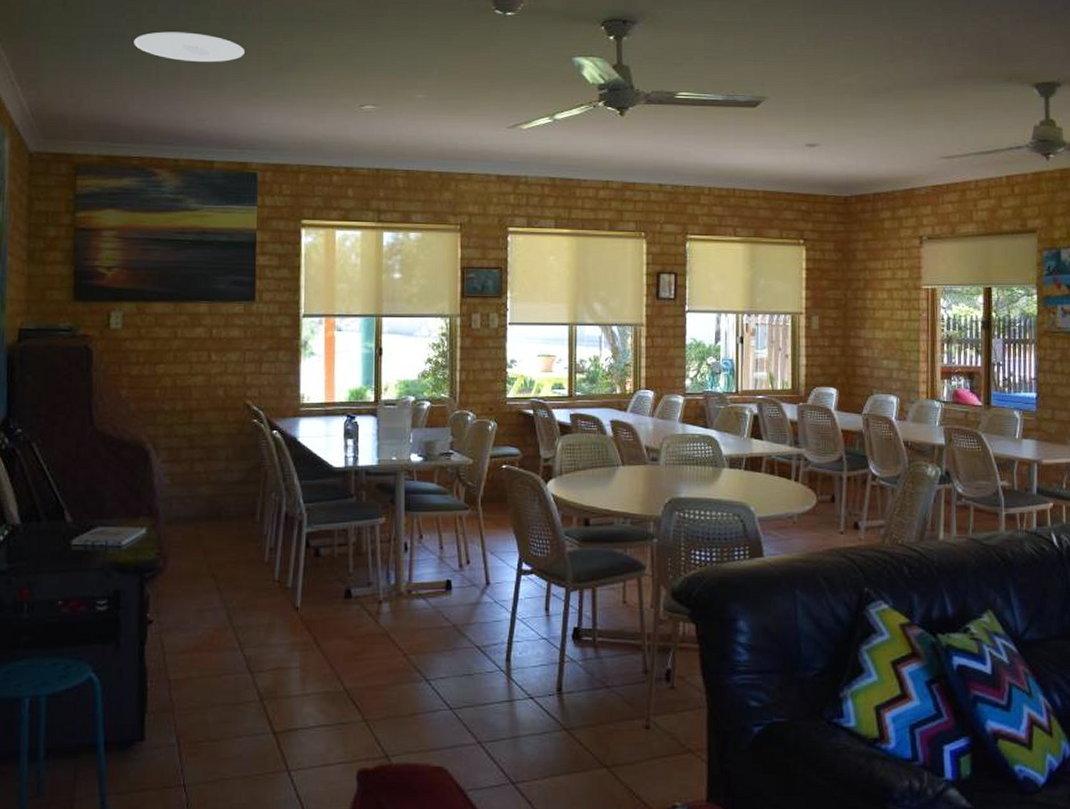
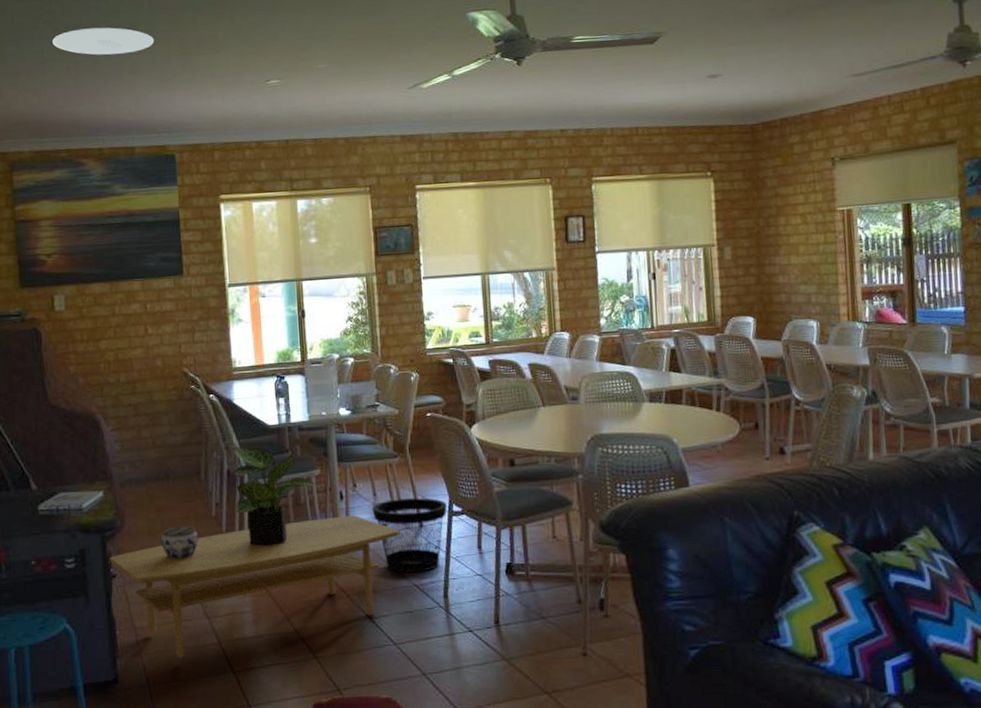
coffee table: none [146,569,465,715] -> present [109,515,400,658]
jar: none [206,571,247,606] -> present [161,526,198,559]
potted plant: none [291,487,381,598] -> present [233,446,317,547]
wastebasket: none [437,554,516,633] -> present [372,498,447,573]

